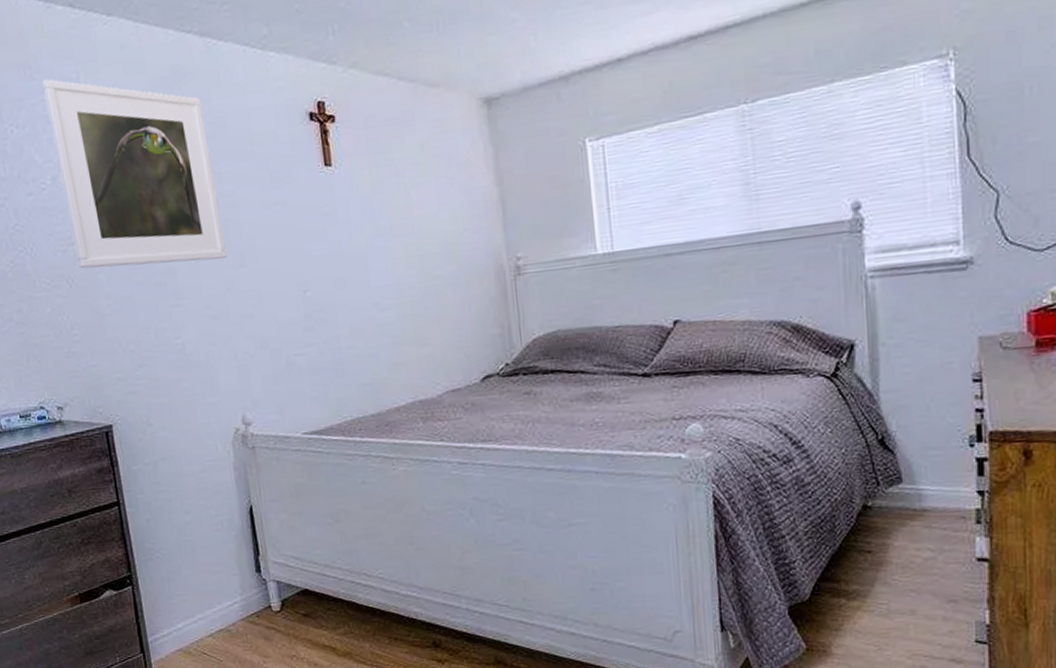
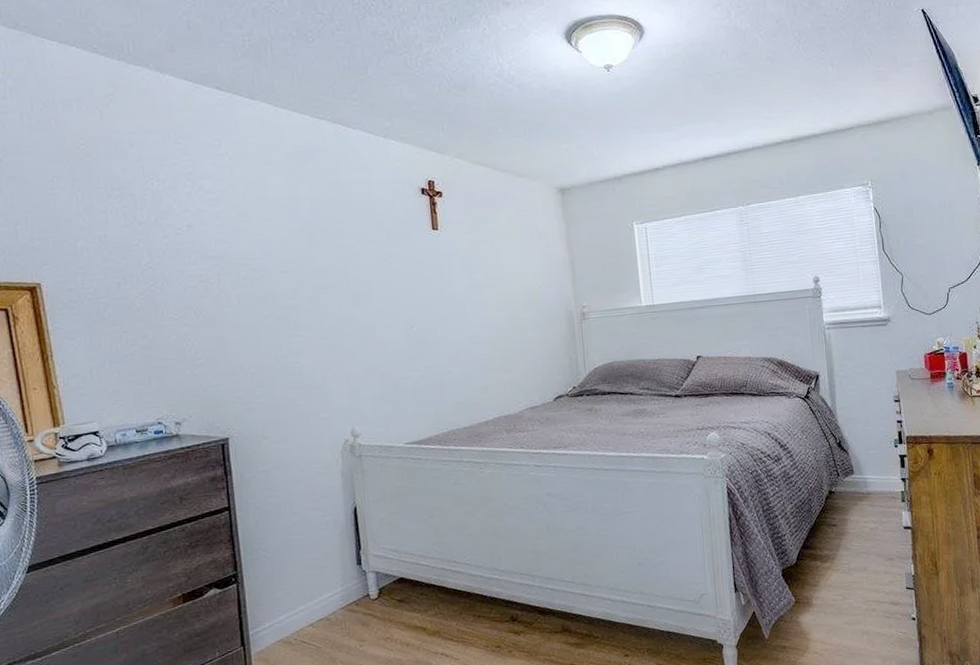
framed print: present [42,79,227,269] -> none [185,144,345,302]

